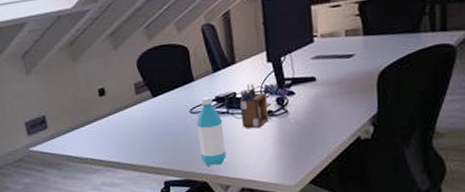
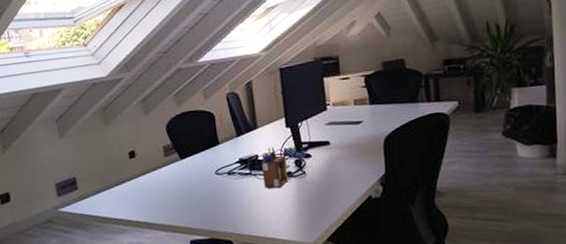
water bottle: present [196,96,227,166] -> none [221,158,250,225]

